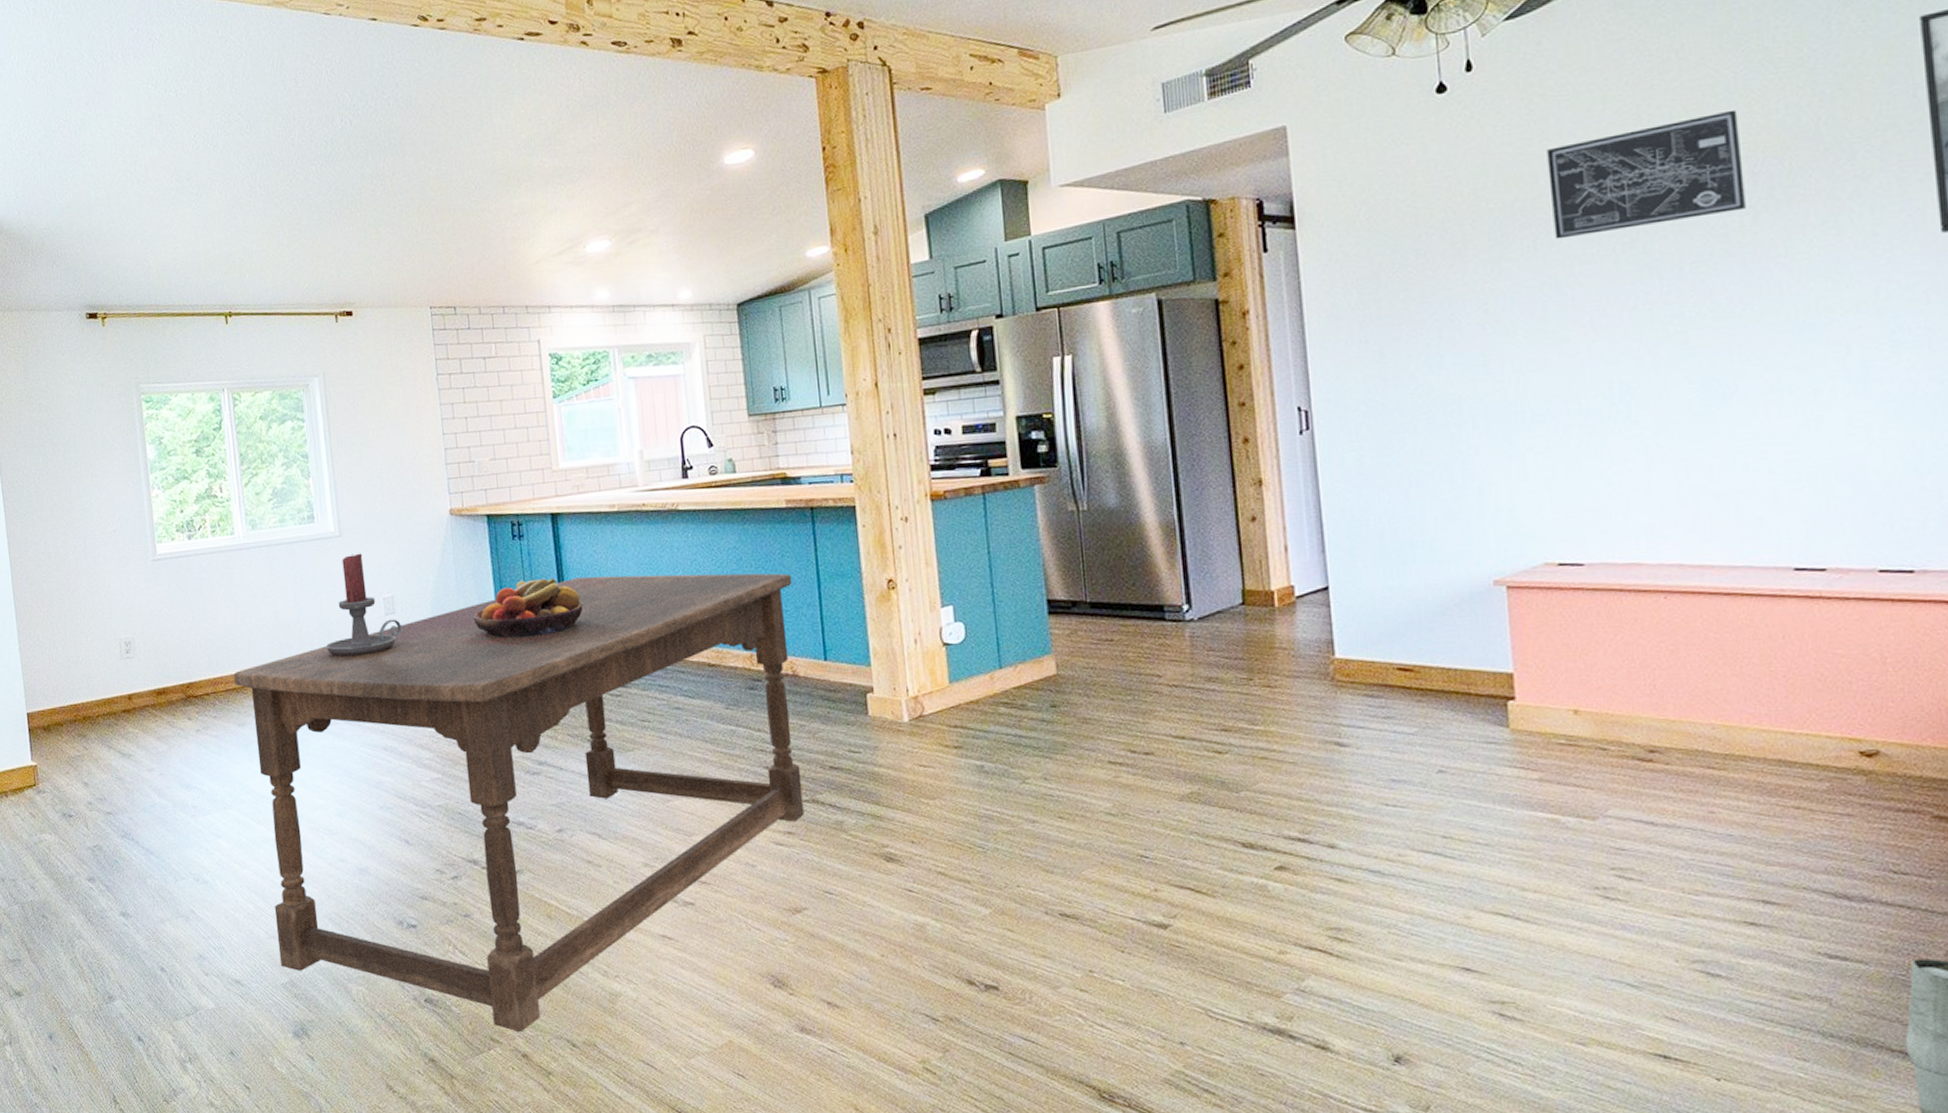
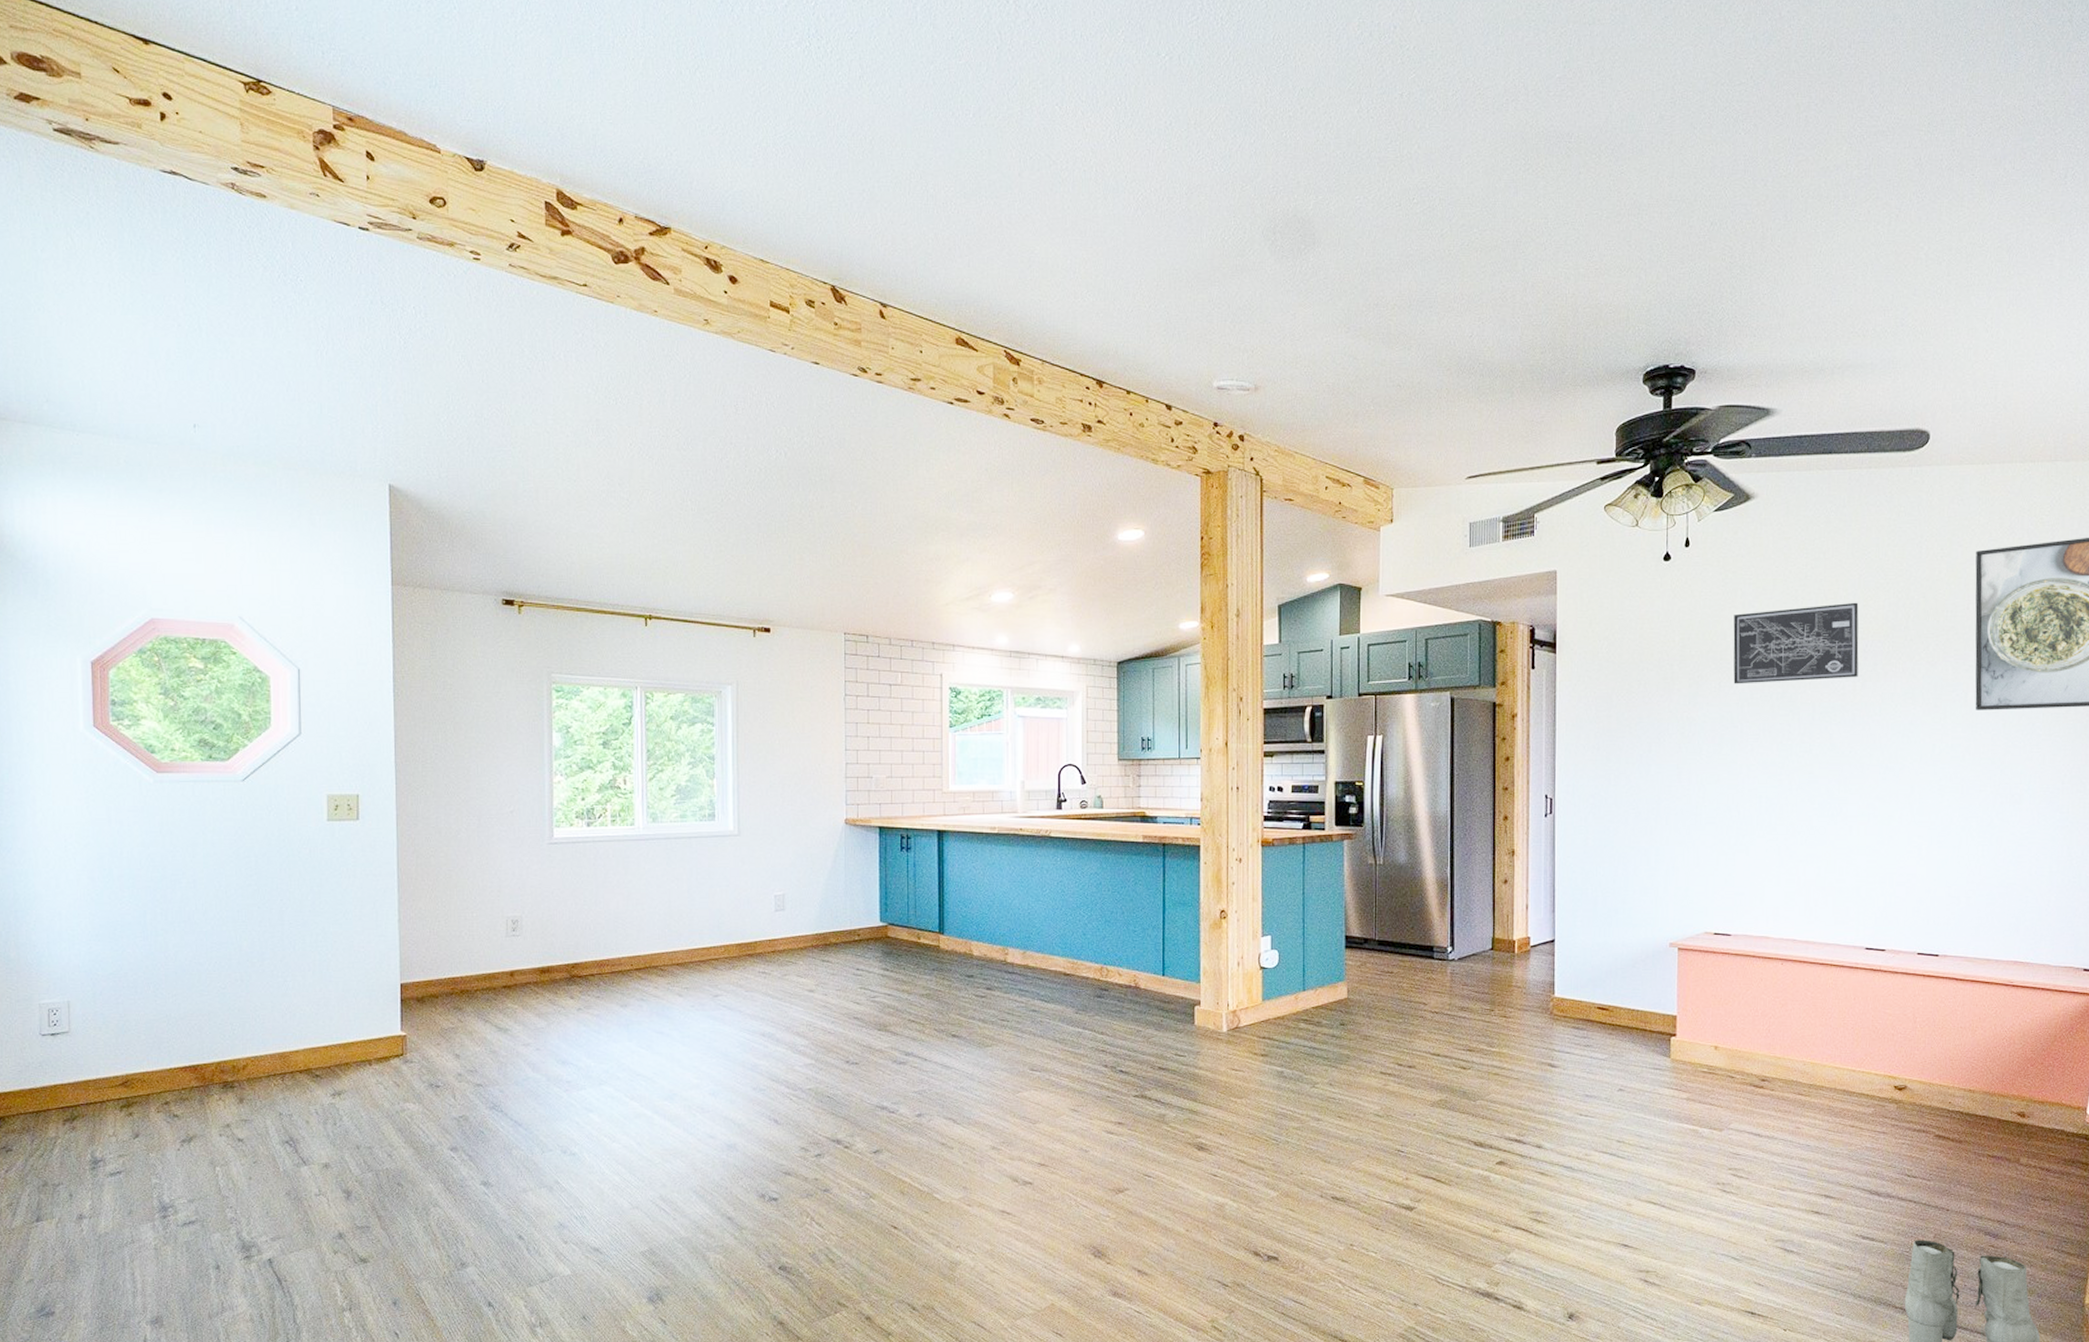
dining table: present [234,573,805,1033] -> none [621,889,1142,1297]
candle holder: present [325,553,403,657] -> none [714,852,791,947]
fruit bowl: present [473,578,584,638] -> none [858,888,959,939]

